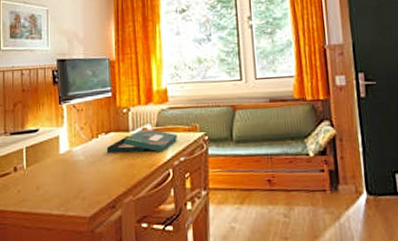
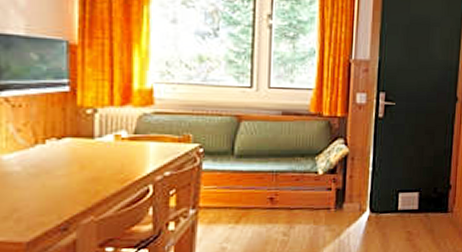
board game: present [106,128,178,154] -> none [57,135,164,165]

